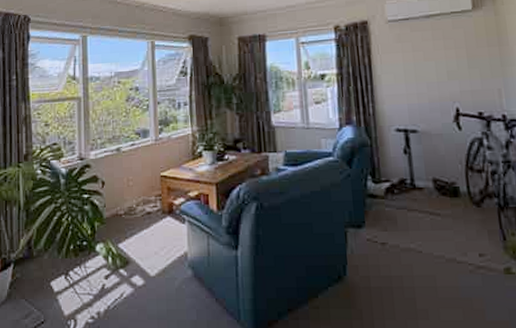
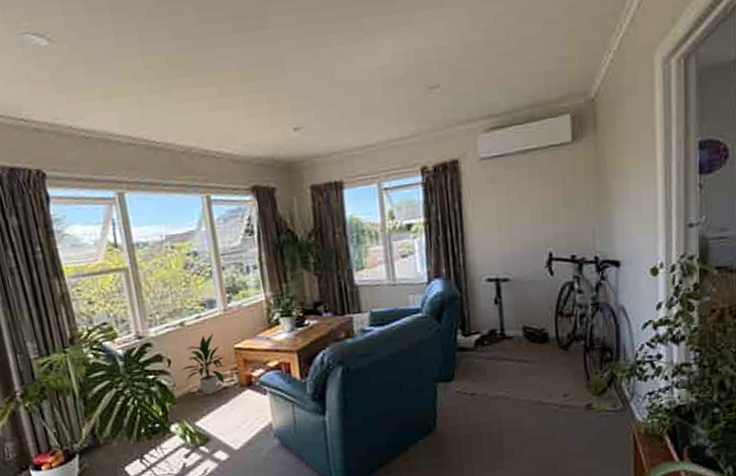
indoor plant: none [111,160,152,218] -> present [180,333,225,395]

